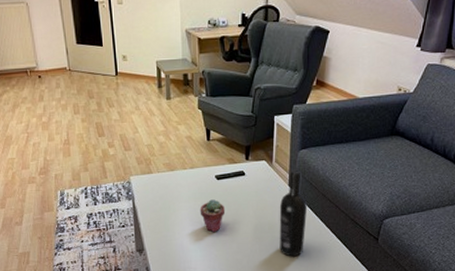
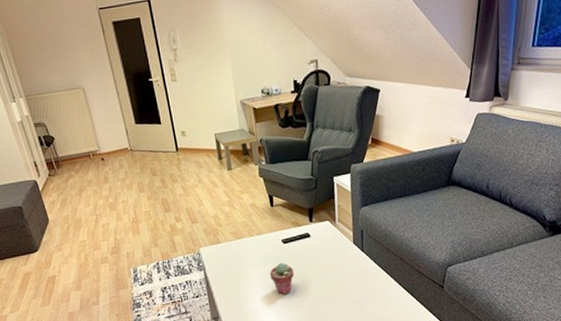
wine bottle: present [279,169,308,257] -> none [346,226,373,311]

